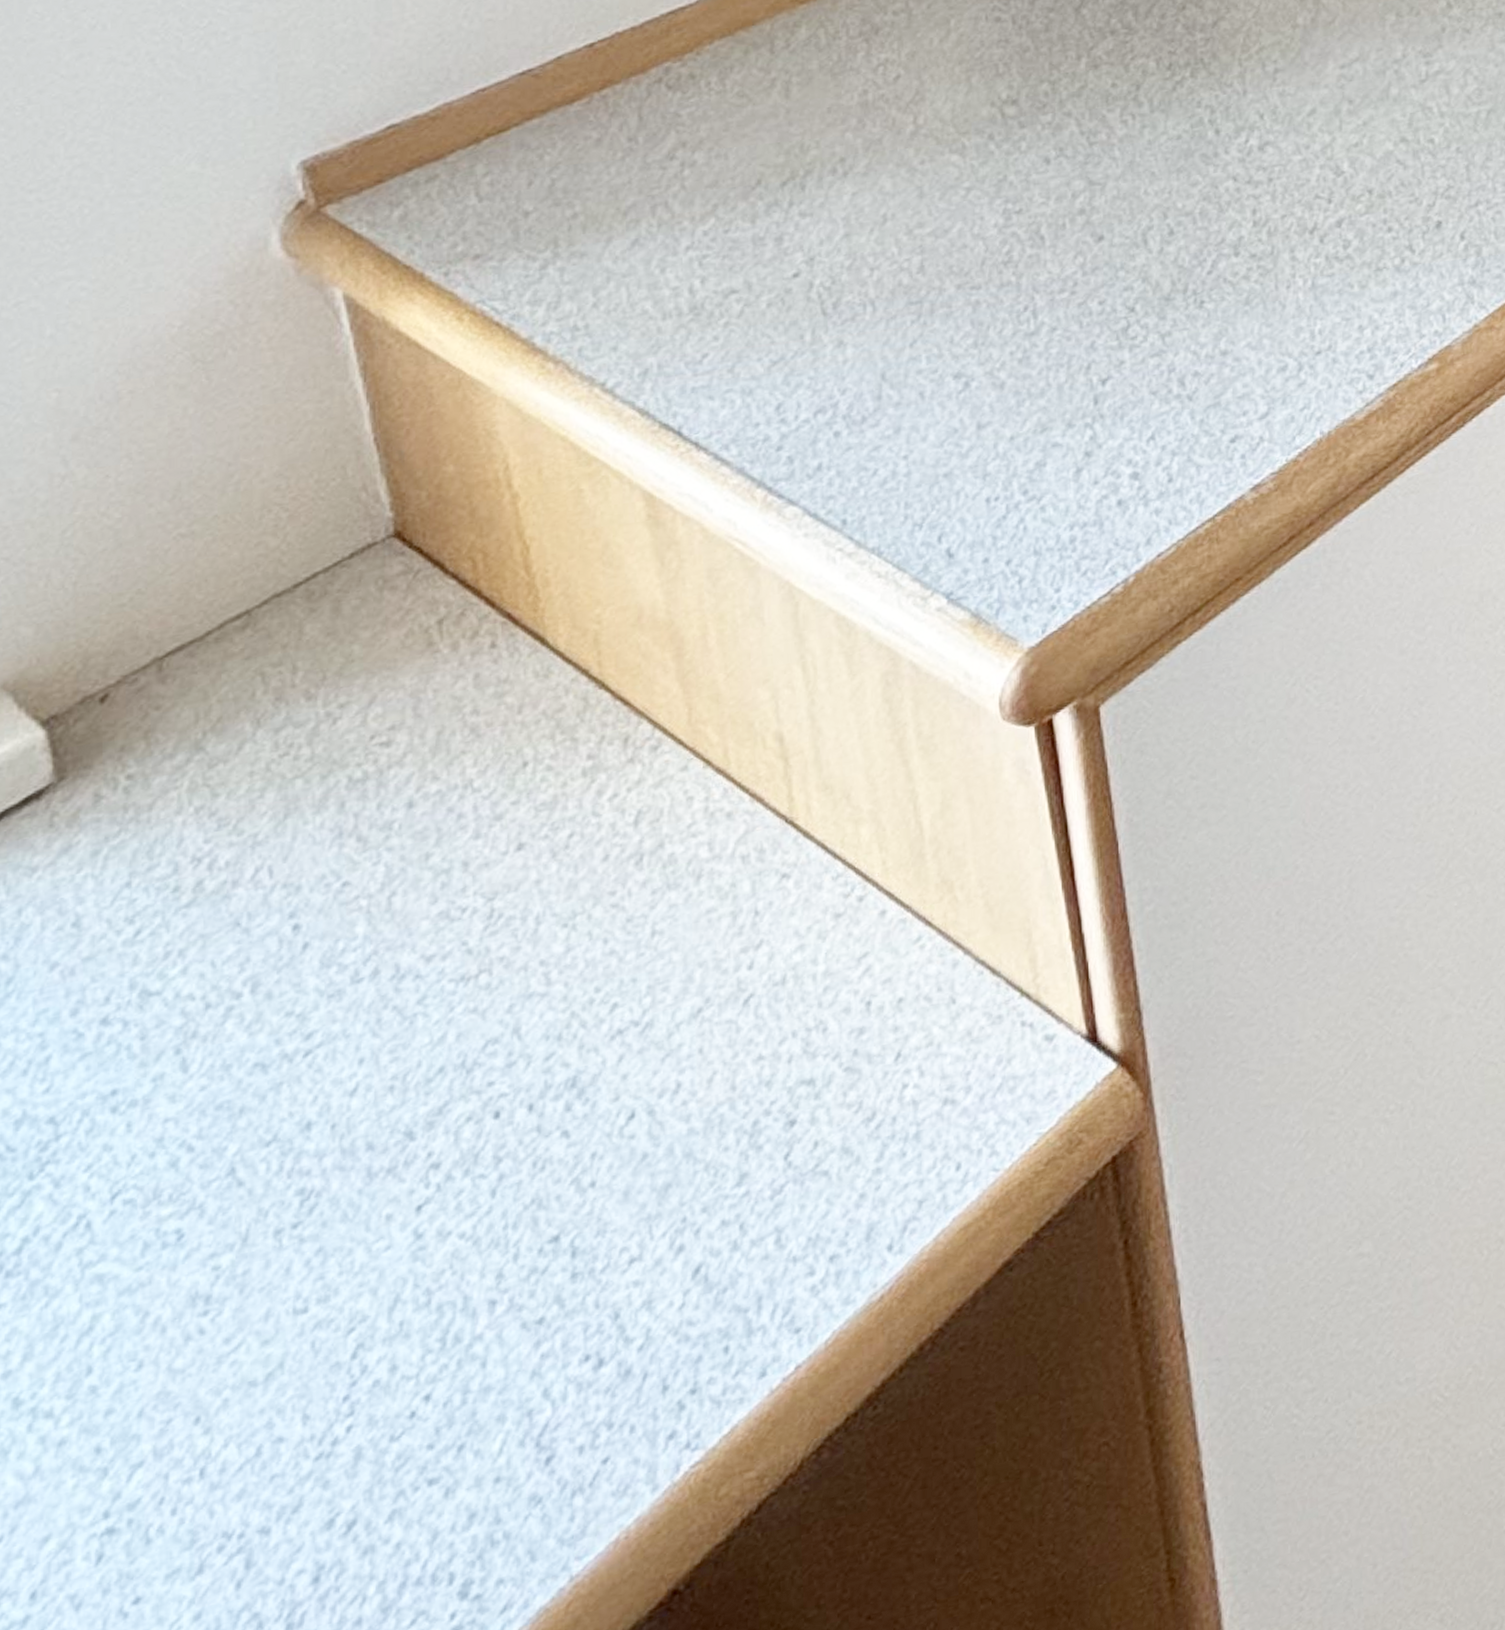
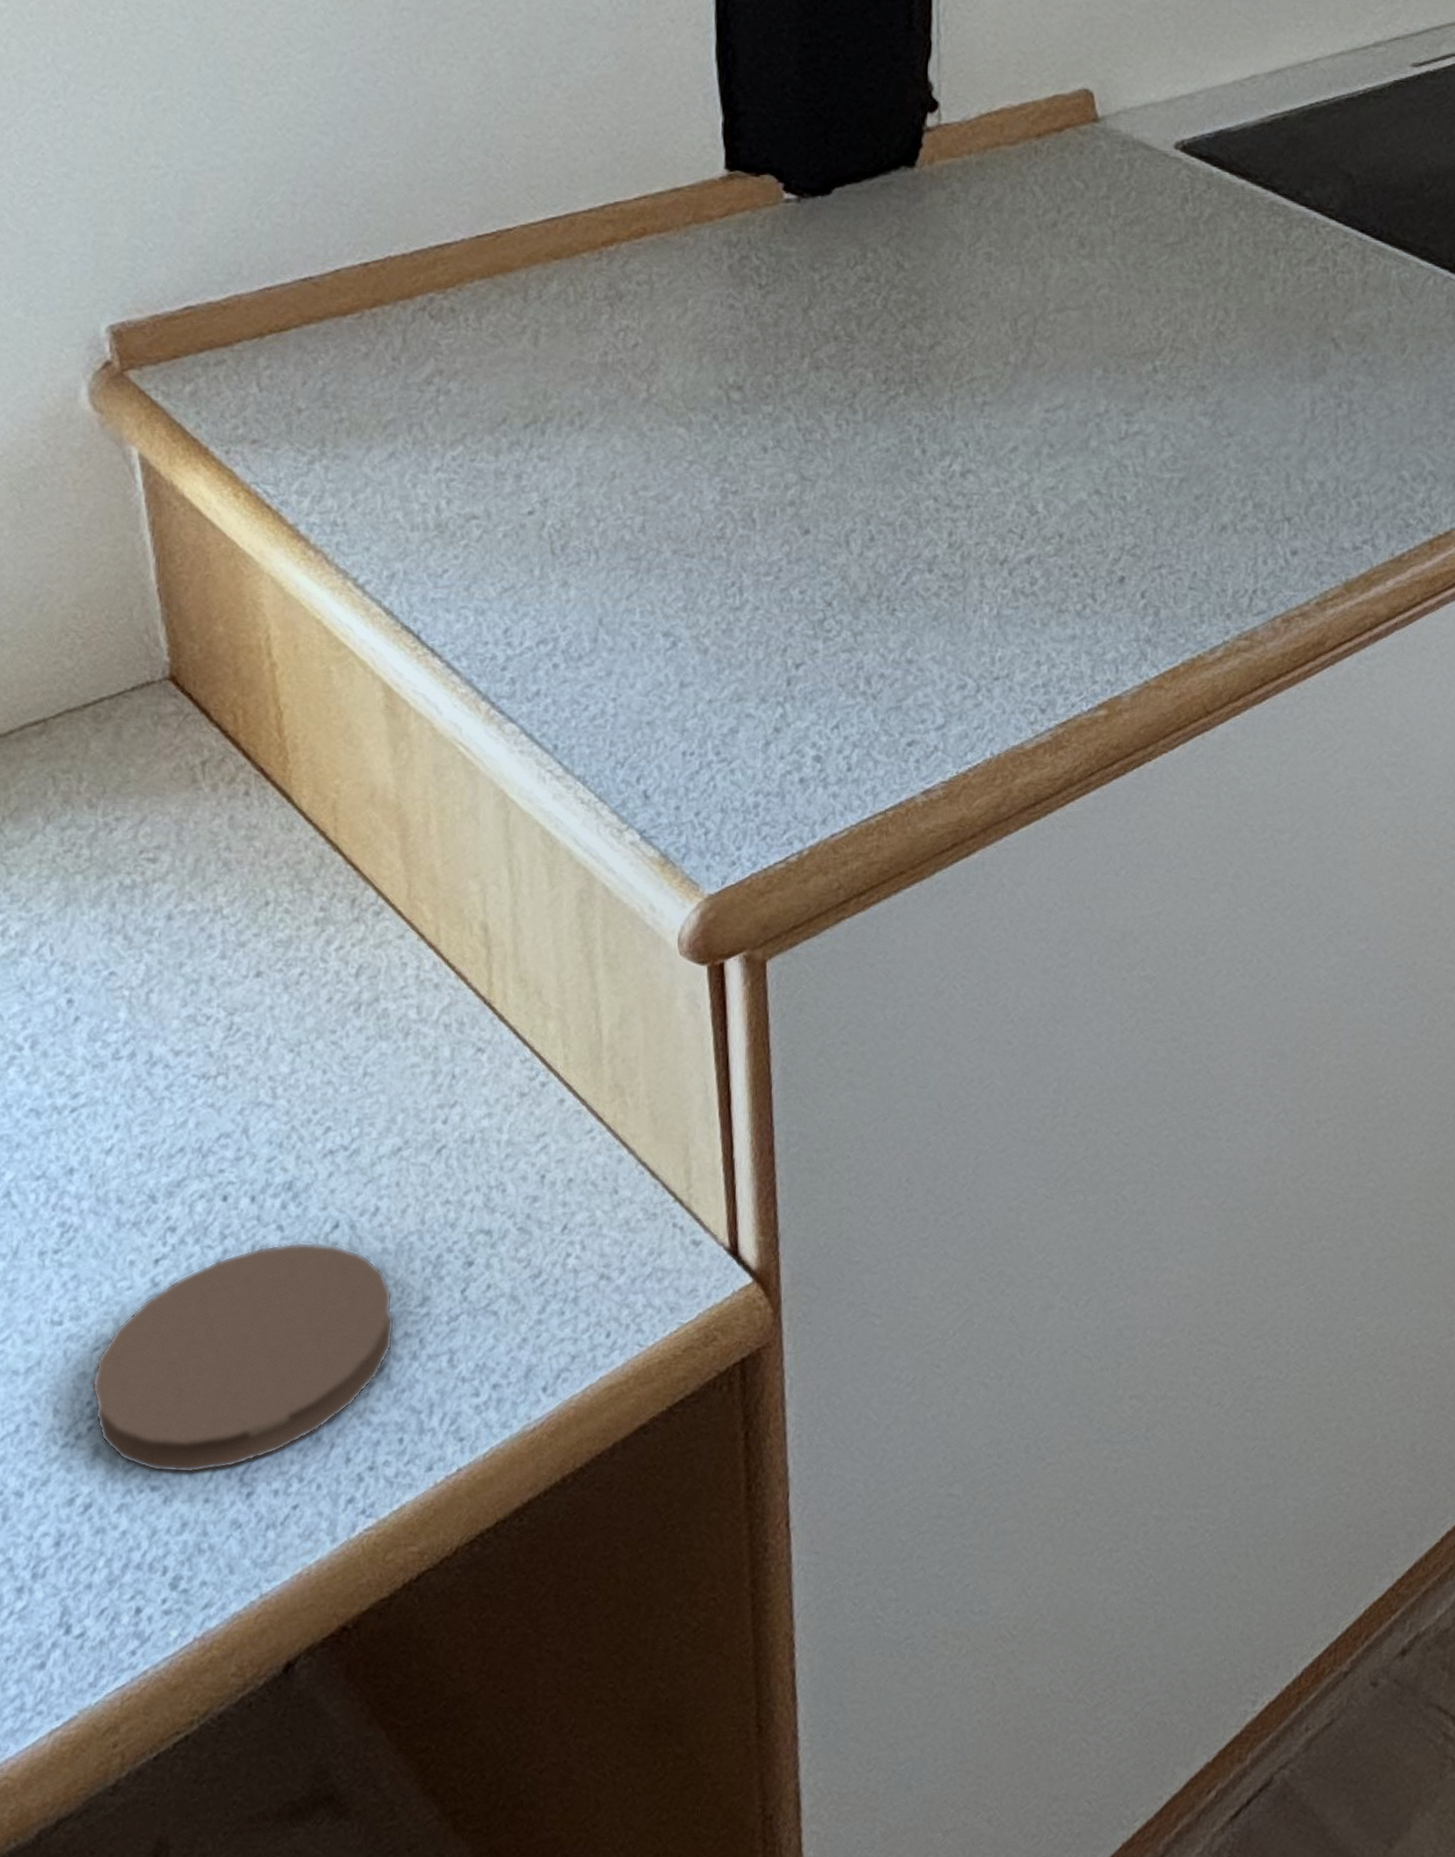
coaster: none [348,1138,710,1461] -> present [91,1242,395,1473]

